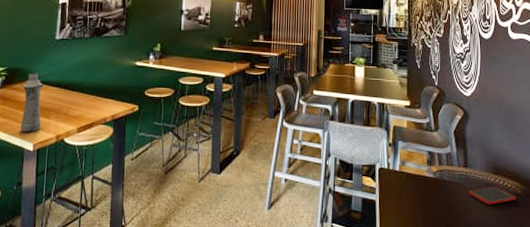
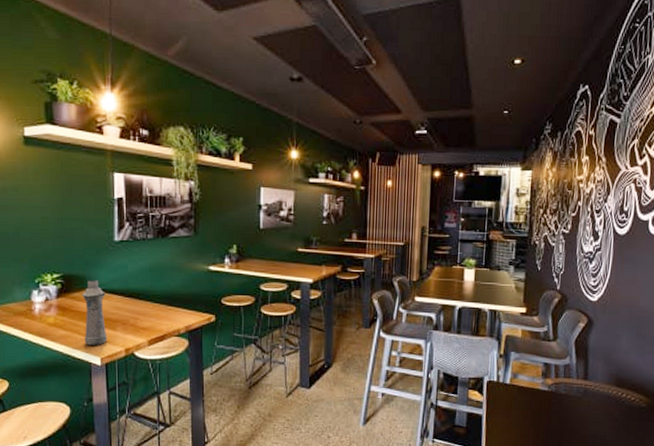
cell phone: present [469,186,516,205] -> none [587,400,640,419]

